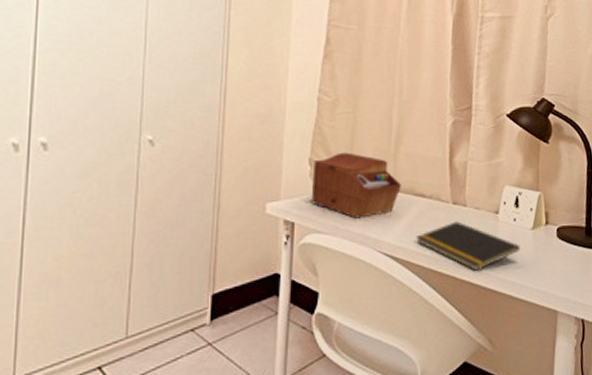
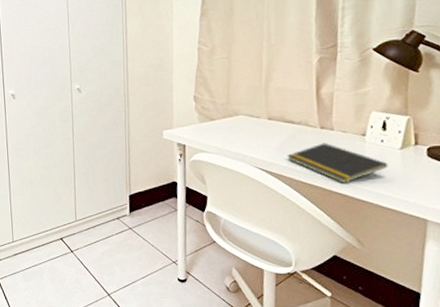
sewing box: present [311,152,402,219] -> none [197,90,273,141]

